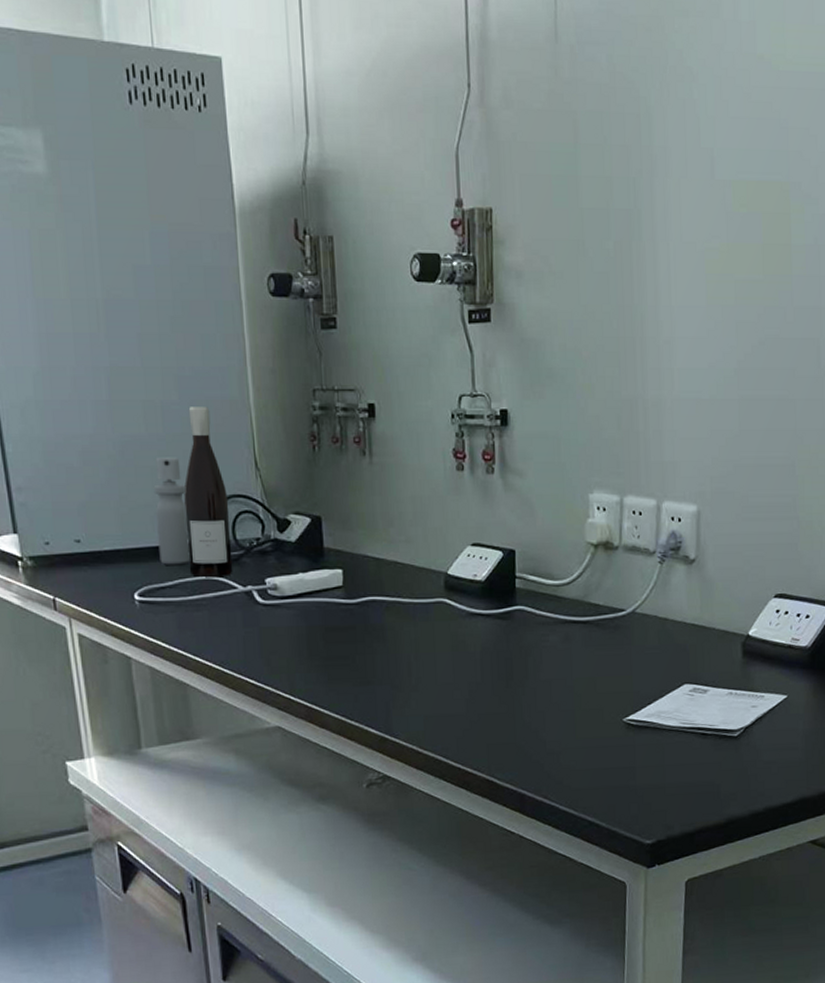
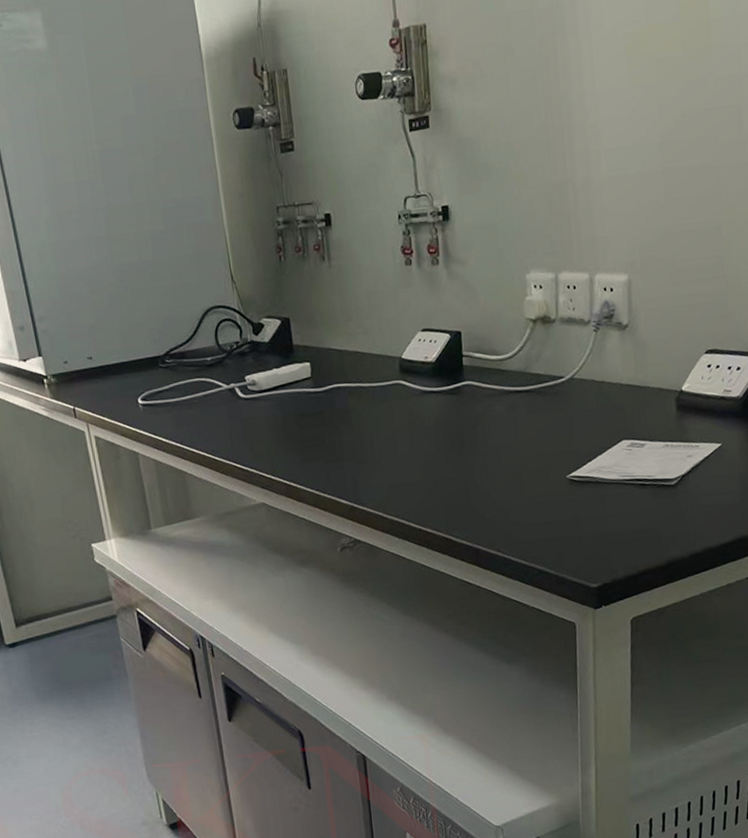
spray bottle: present [153,457,190,566] -> none [148,278,182,372]
bottle: present [183,407,233,577] -> none [173,232,218,380]

